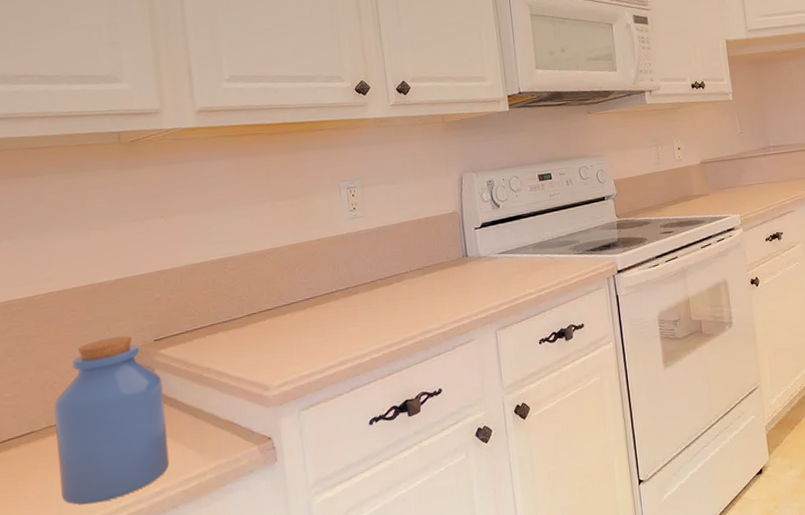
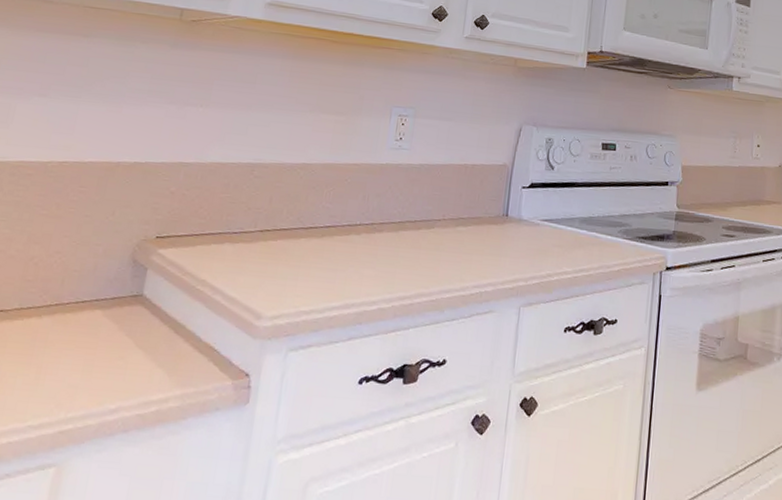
jar: present [54,335,170,505] -> none [9,223,152,408]

